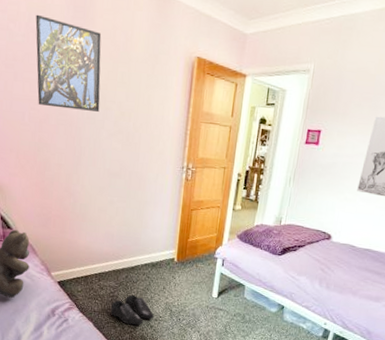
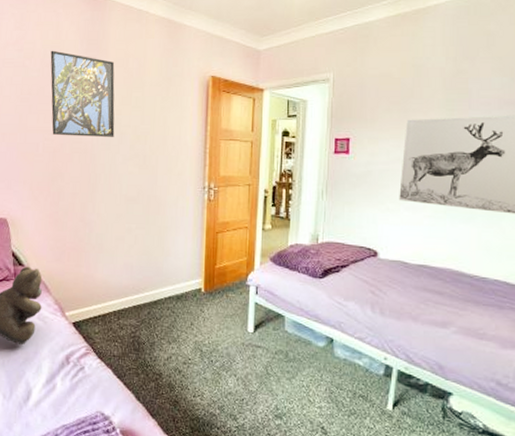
shoe: present [111,294,155,325] -> none [133,333,183,371]

